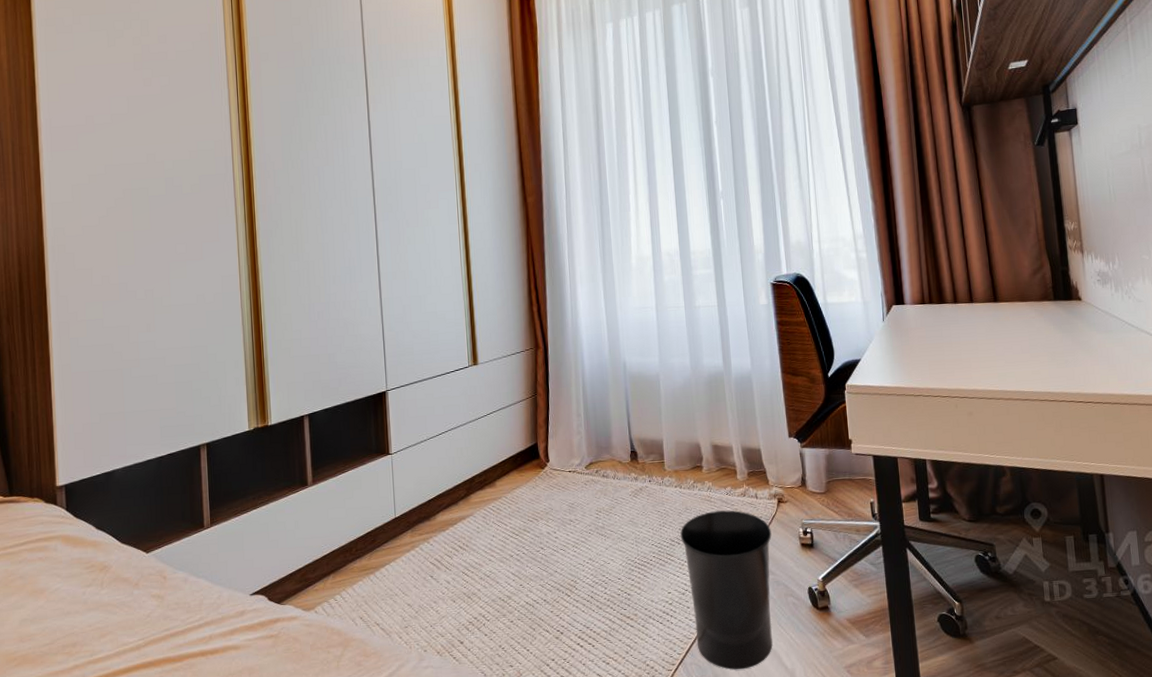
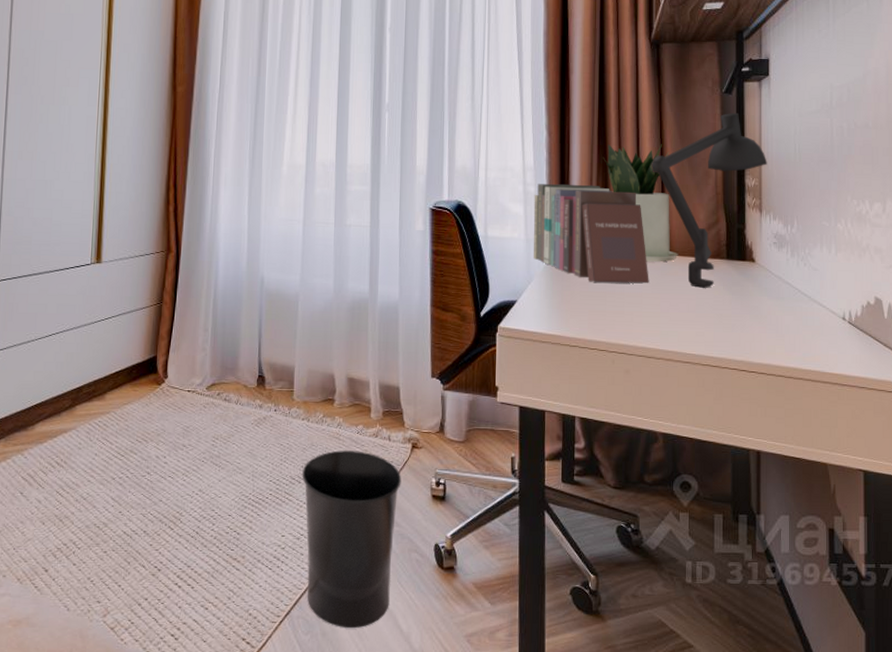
books: none [866,245,983,335] -> present [533,184,649,284]
planter: none [926,200,1008,311] -> present [602,144,679,262]
desk lamp: none [973,162,1084,330] -> present [651,112,767,288]

